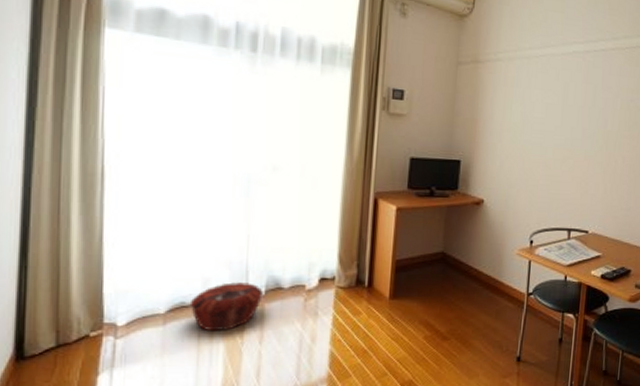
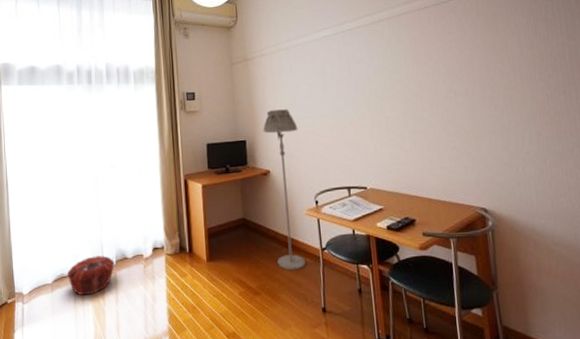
floor lamp: none [475,129,525,315] -> present [263,109,305,271]

